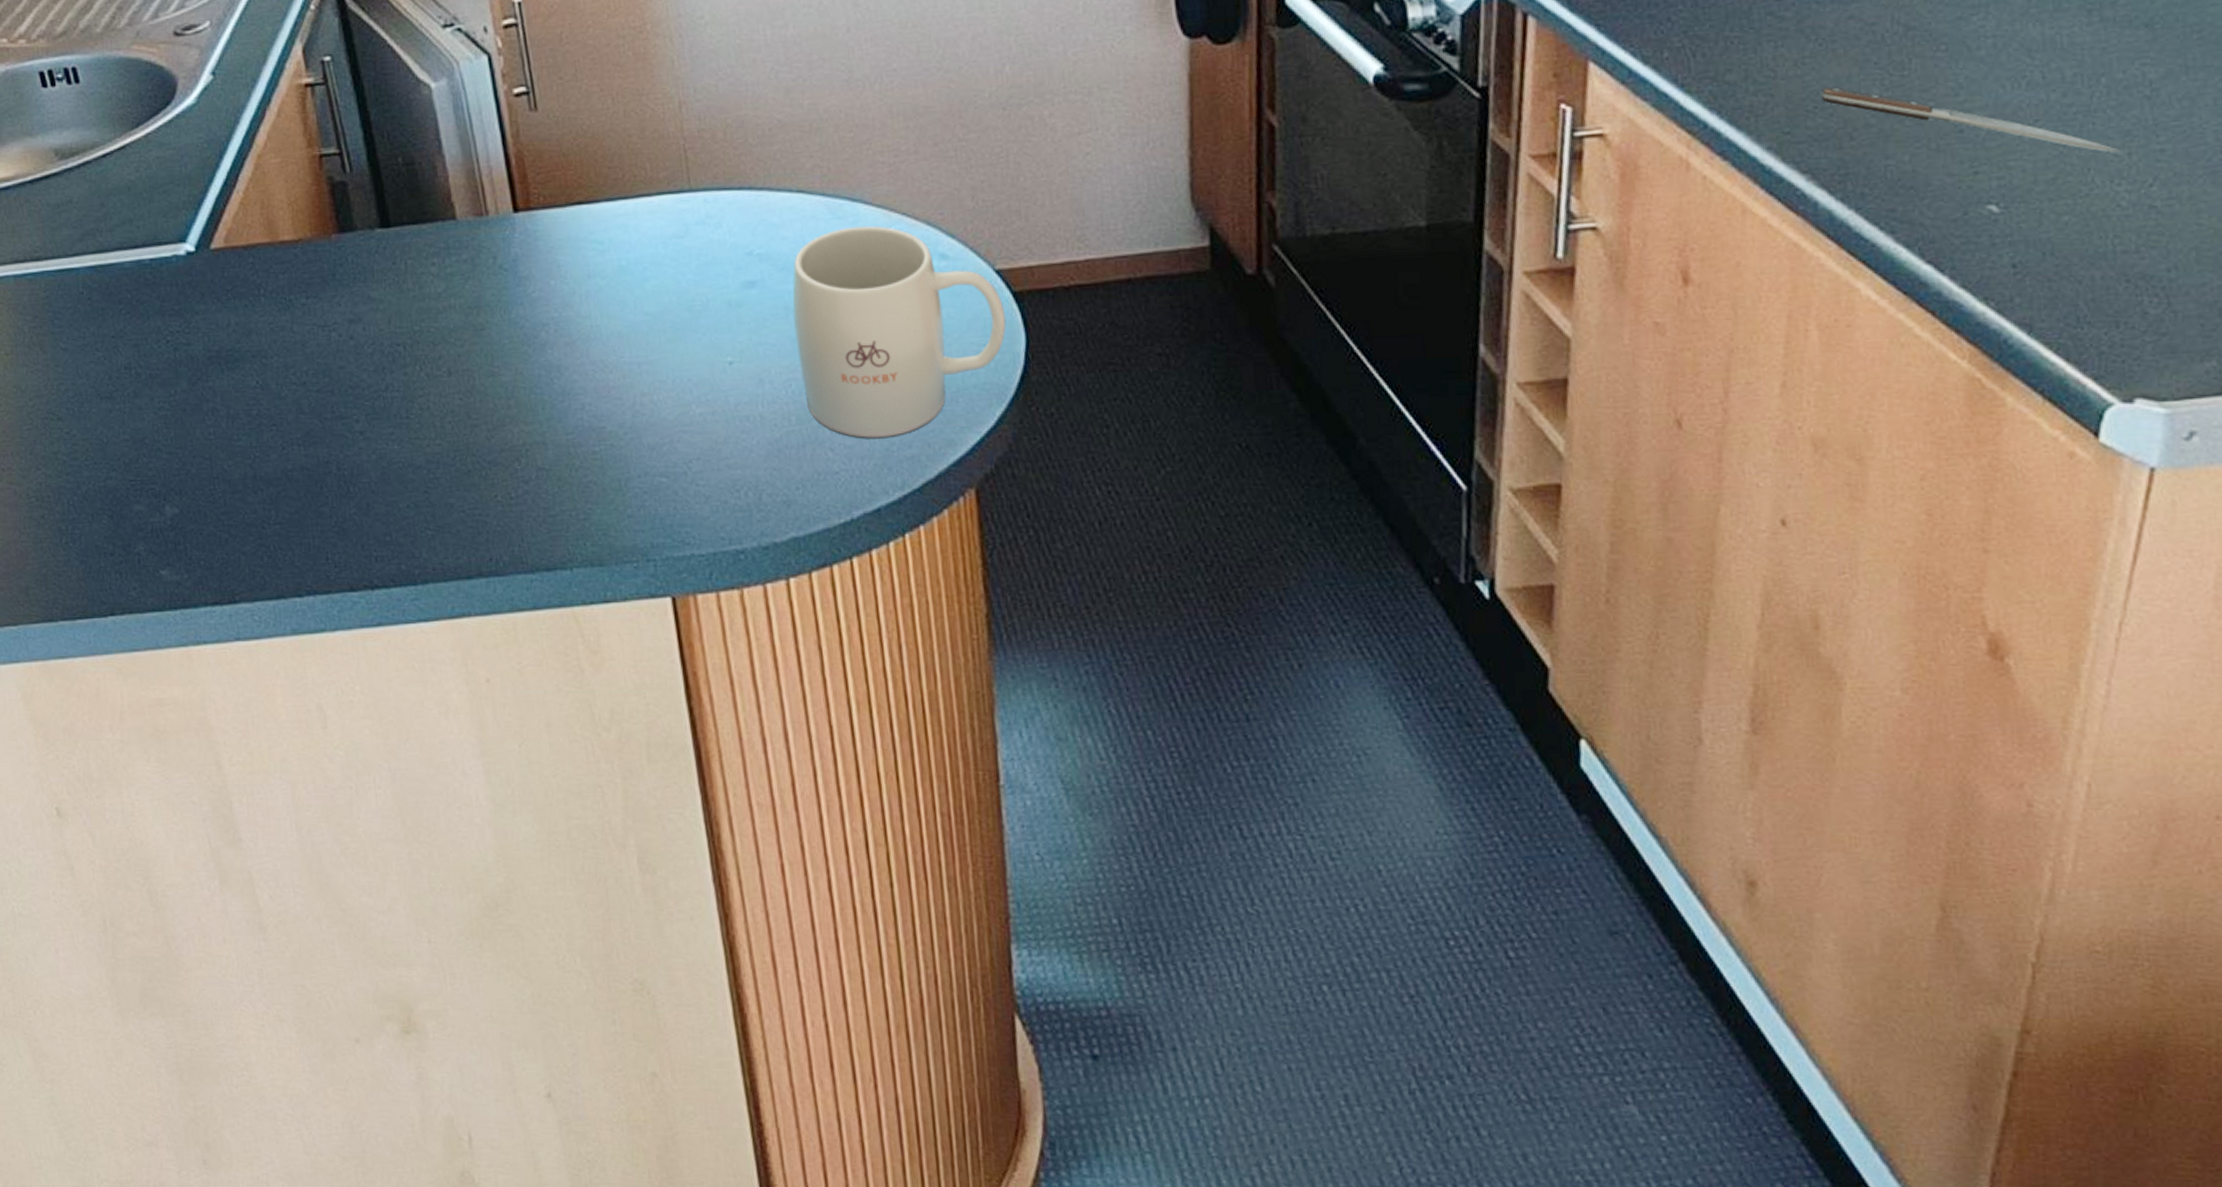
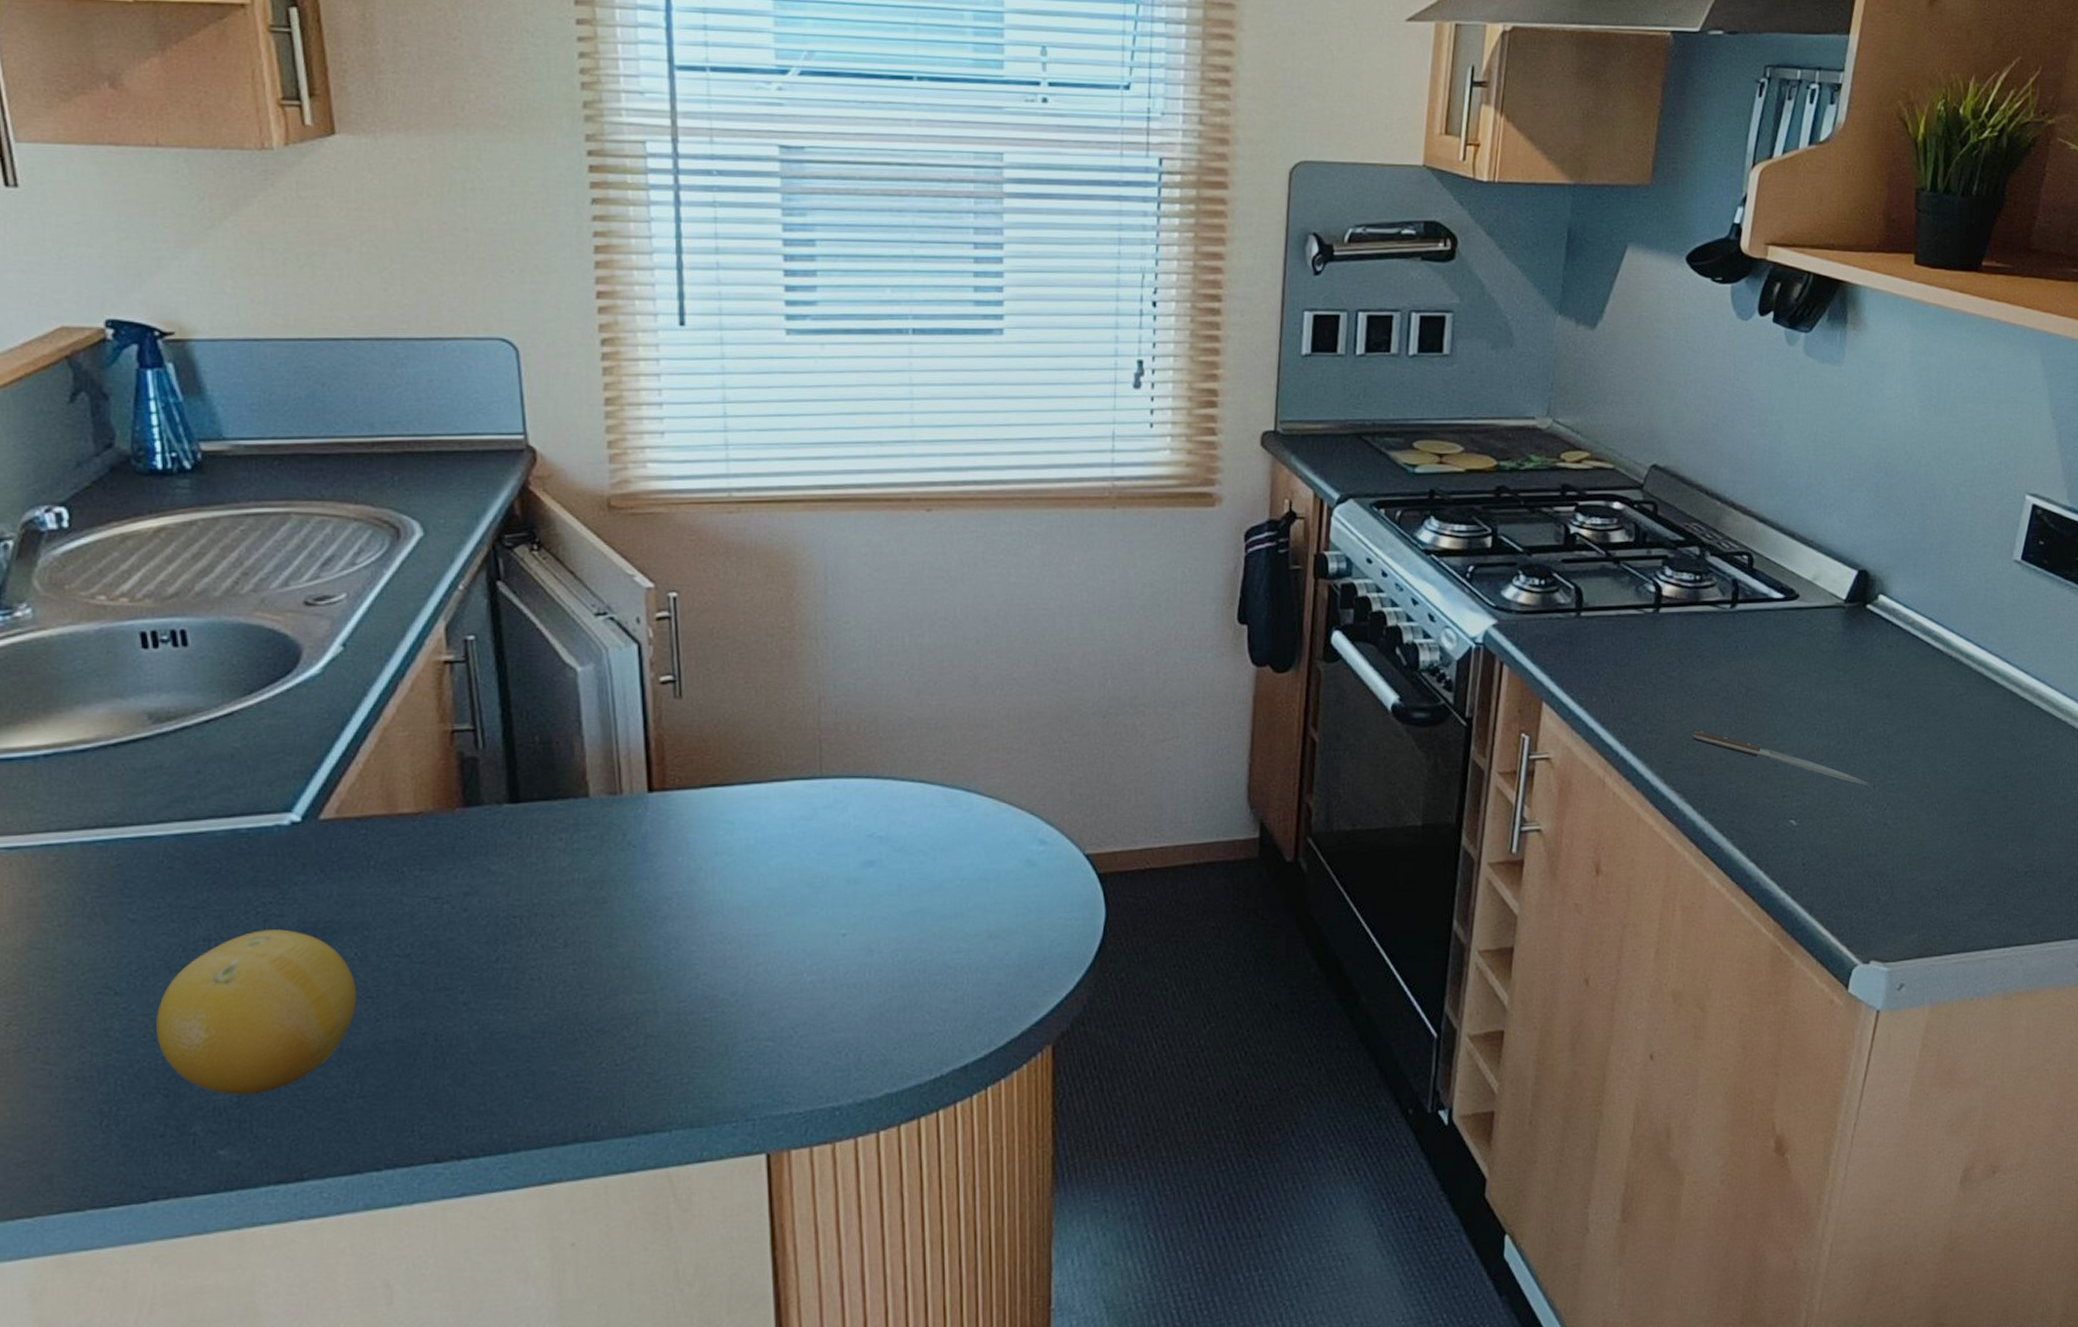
fruit: none [94,358,264,518] -> present [156,929,357,1096]
mug: present [792,225,1006,439] -> none [905,813,1090,1003]

